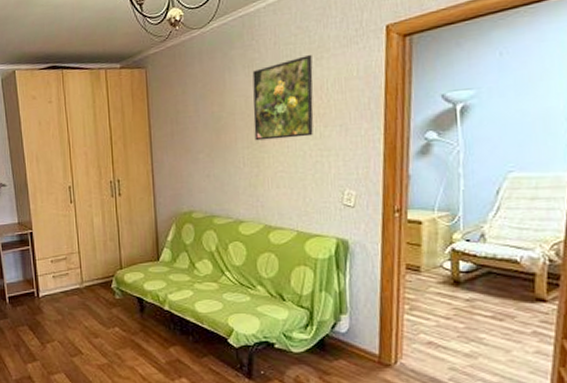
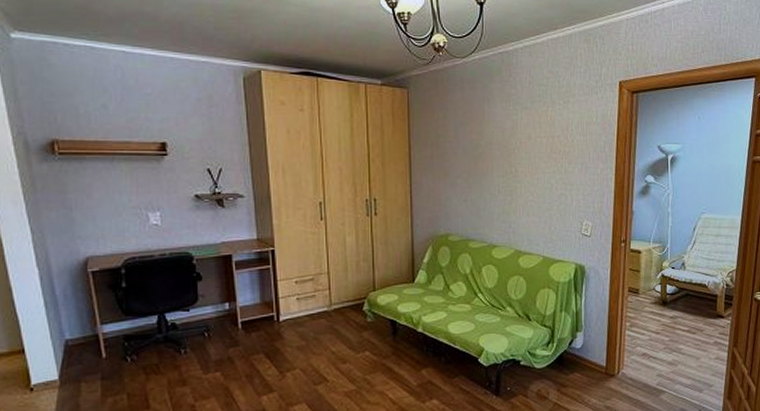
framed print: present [252,55,314,141] -> none [508,98,561,171]

